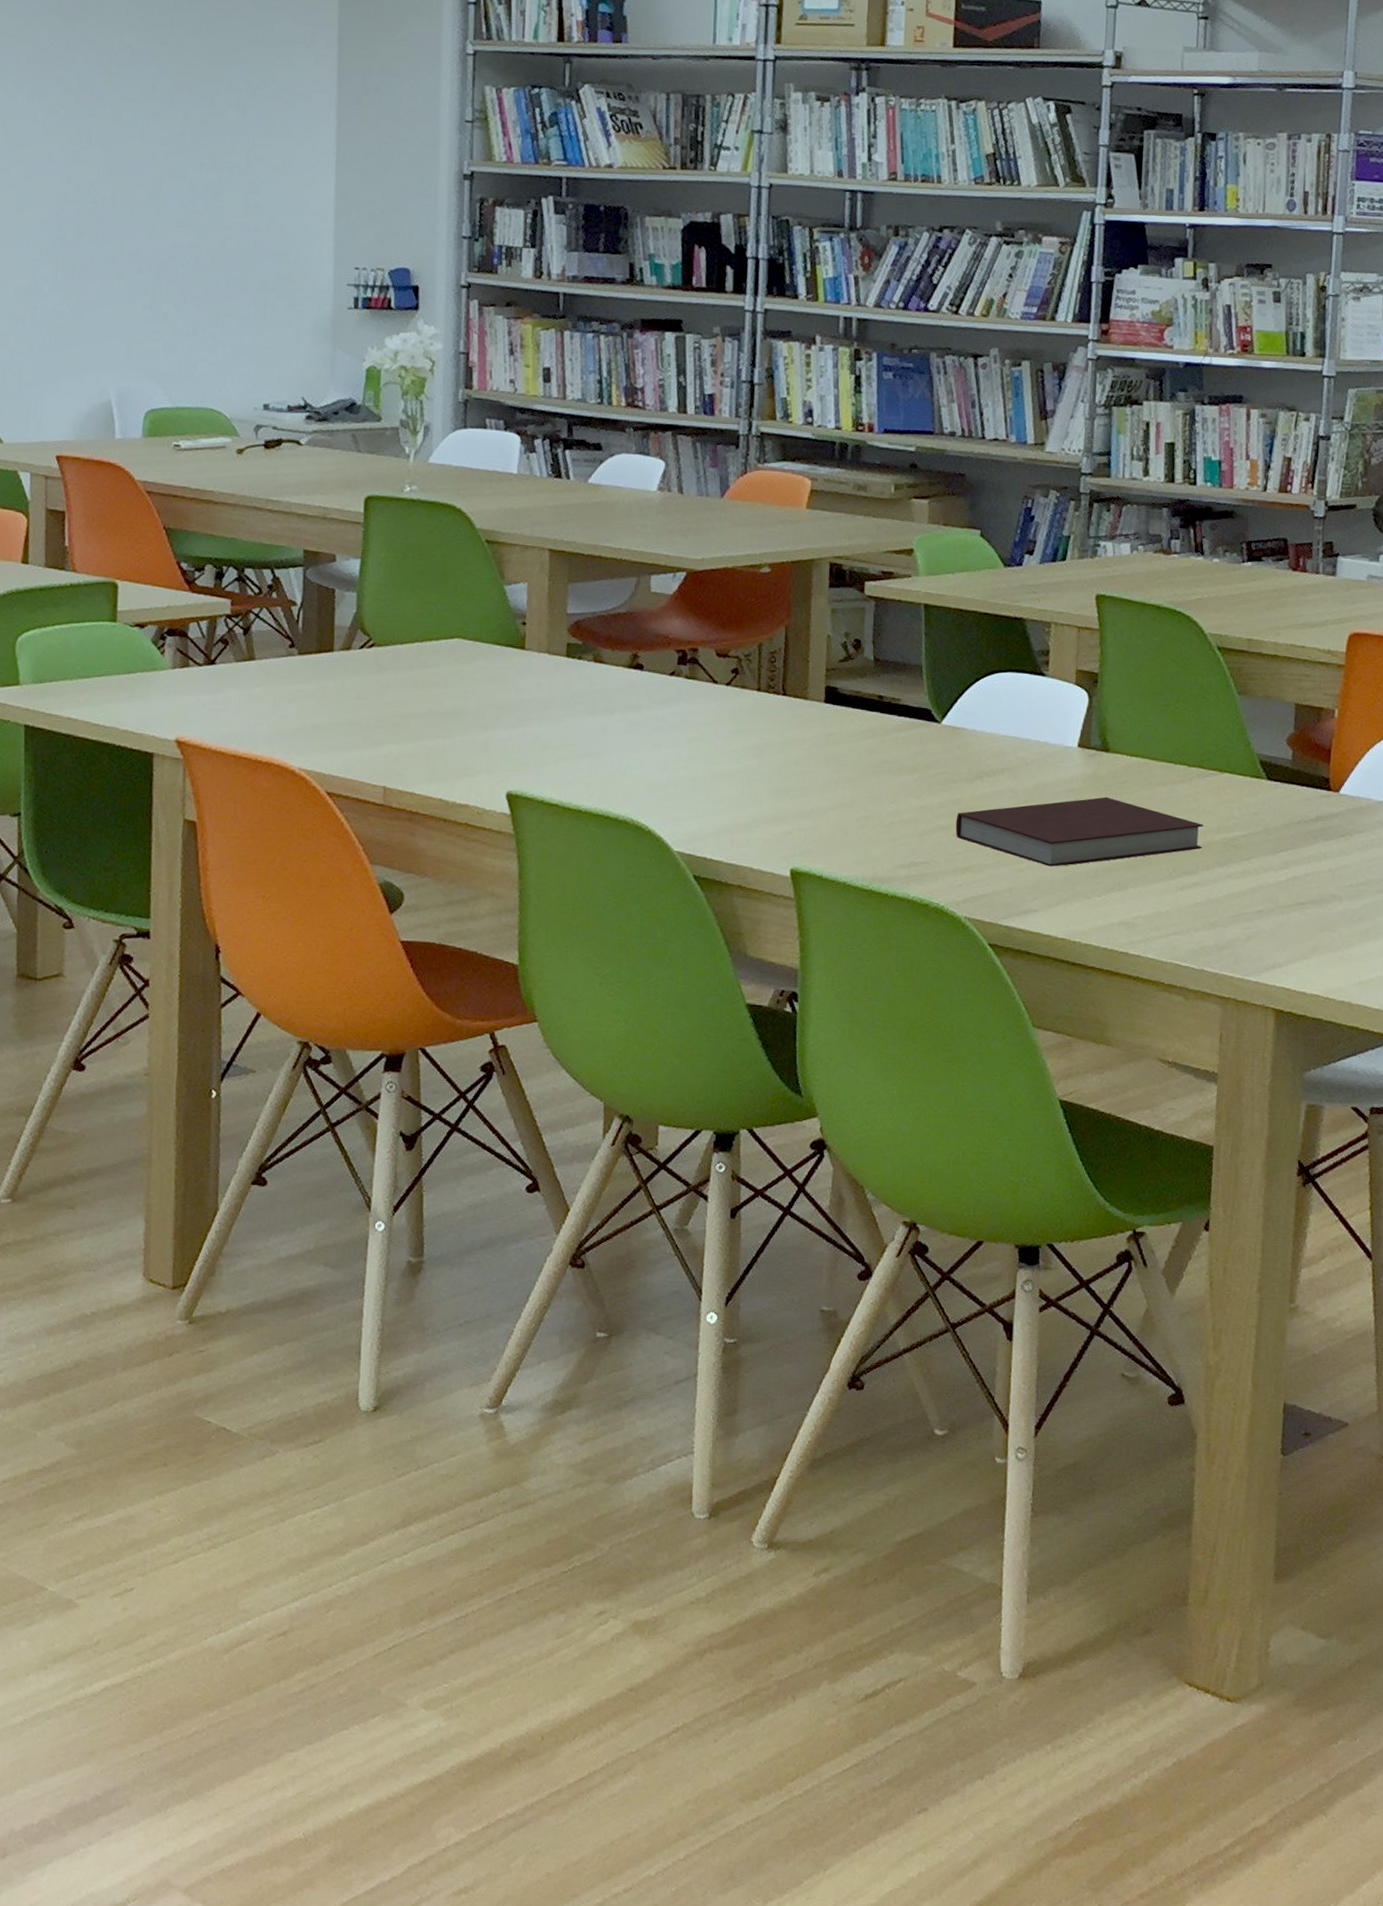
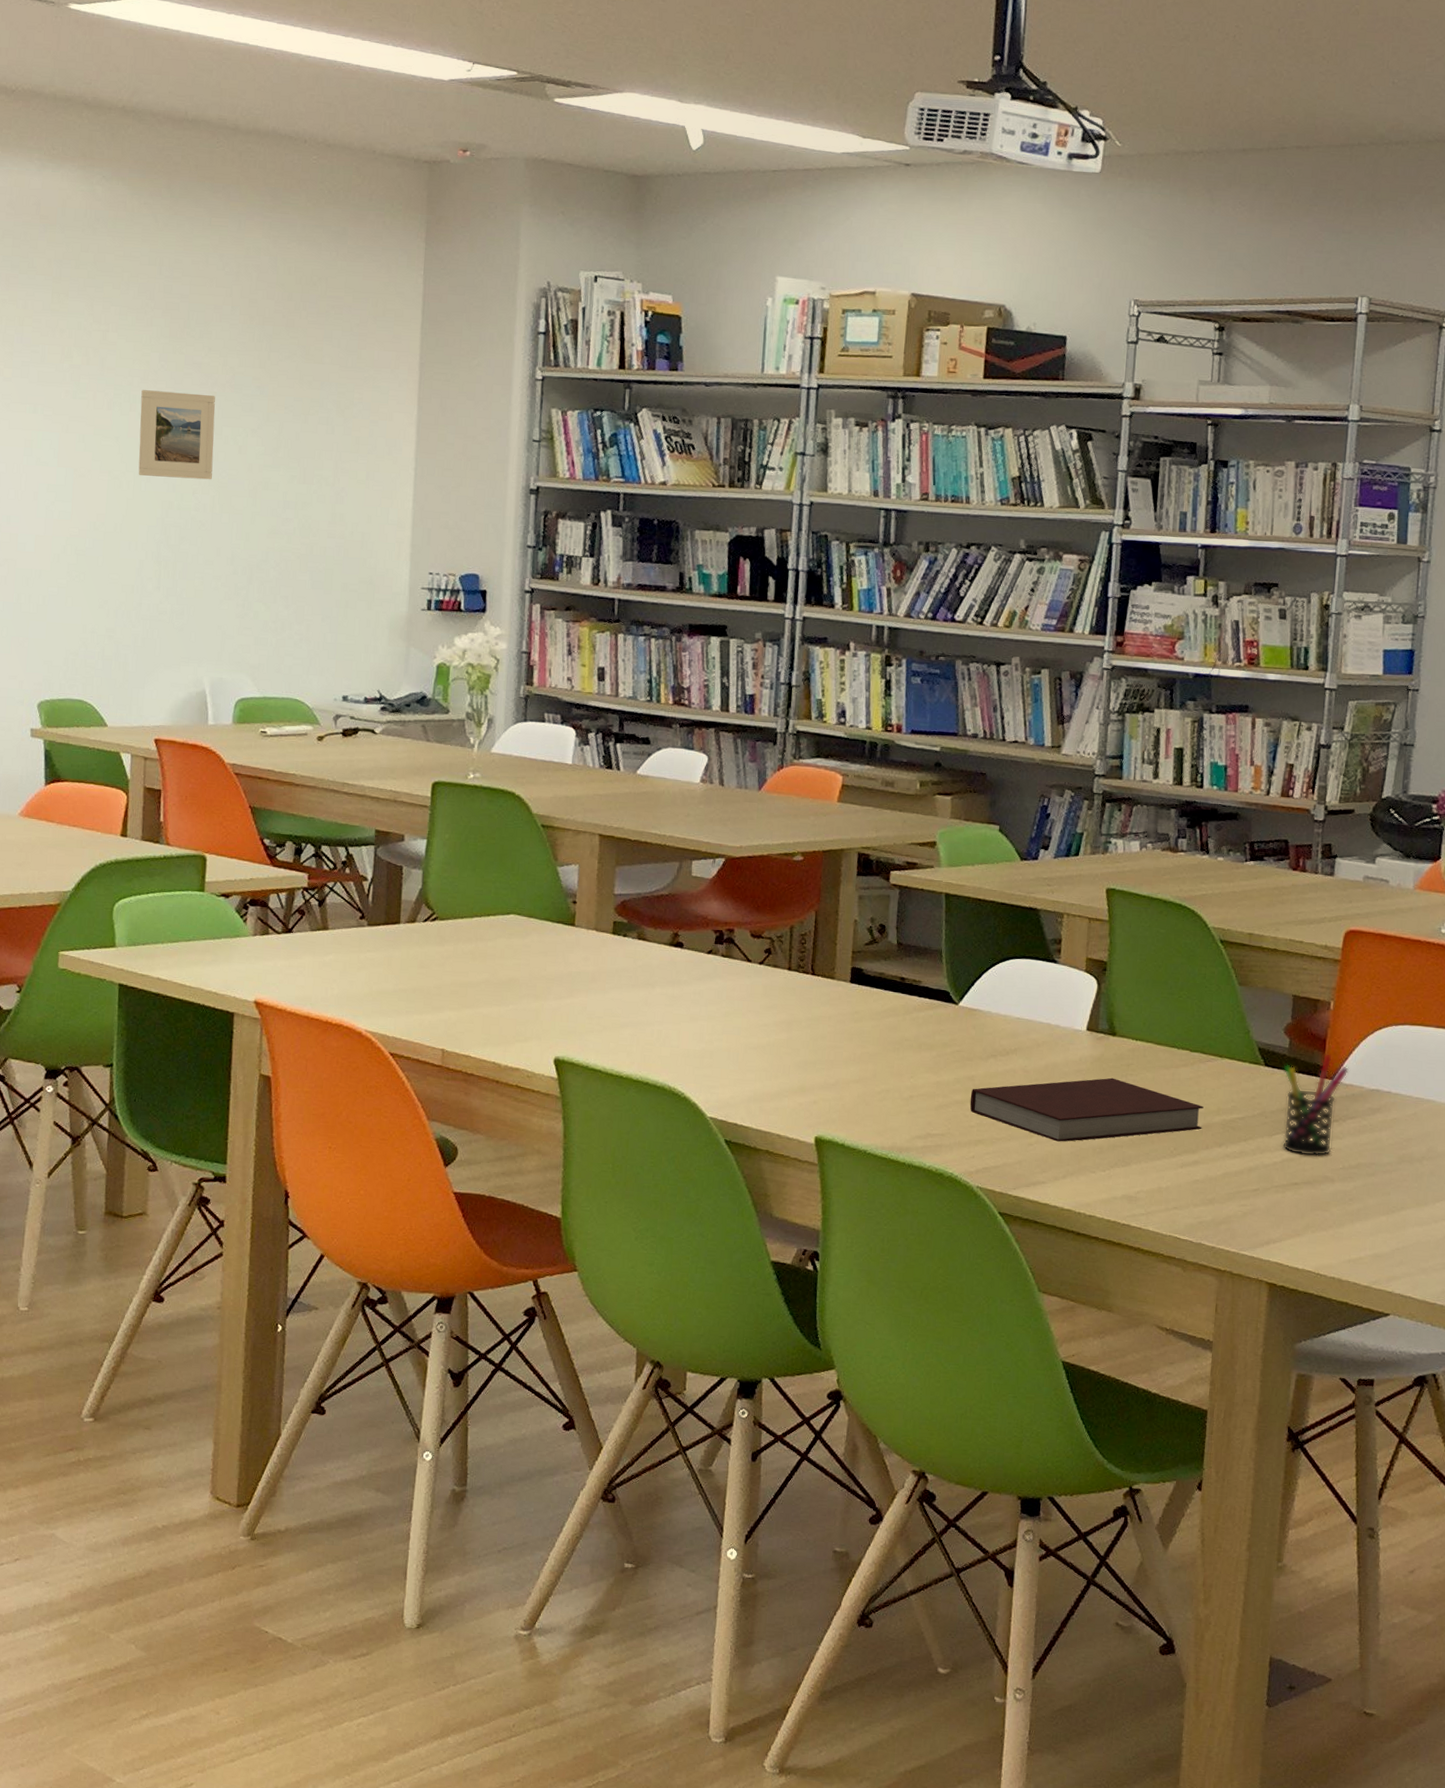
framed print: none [28,70,113,169] -> present [138,390,215,480]
pen holder: none [1286,766,1356,874] -> present [1282,1055,1350,1157]

